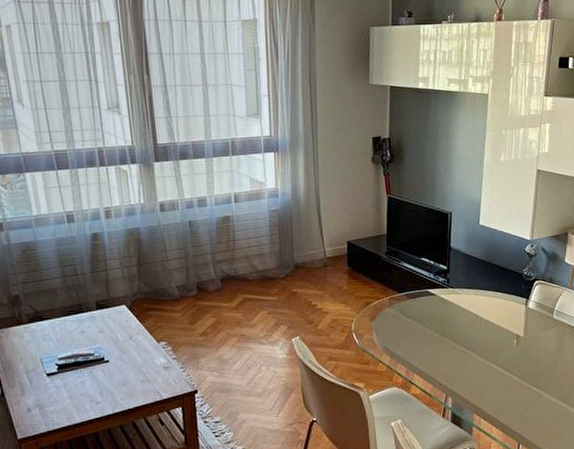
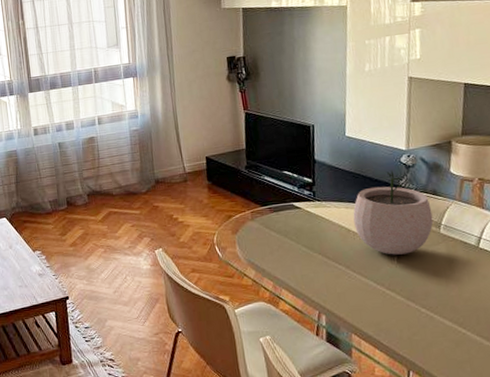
plant pot: none [481,258,548,339] -> present [353,170,434,255]

